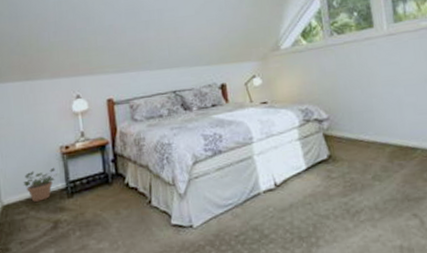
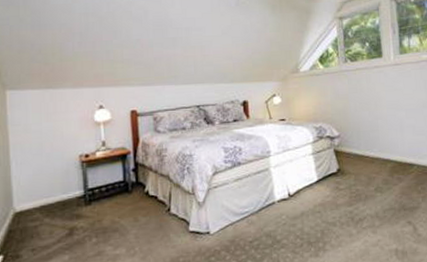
potted plant: present [23,167,60,202] -> none [38,175,78,209]

